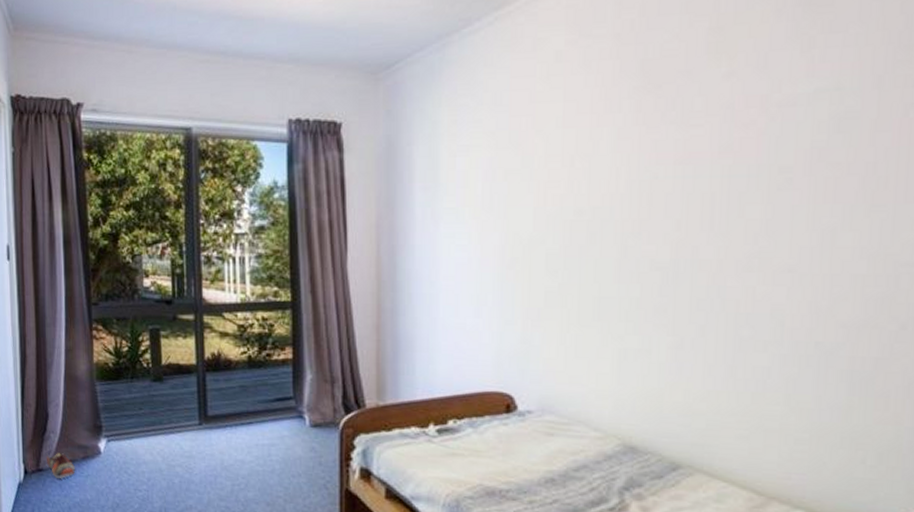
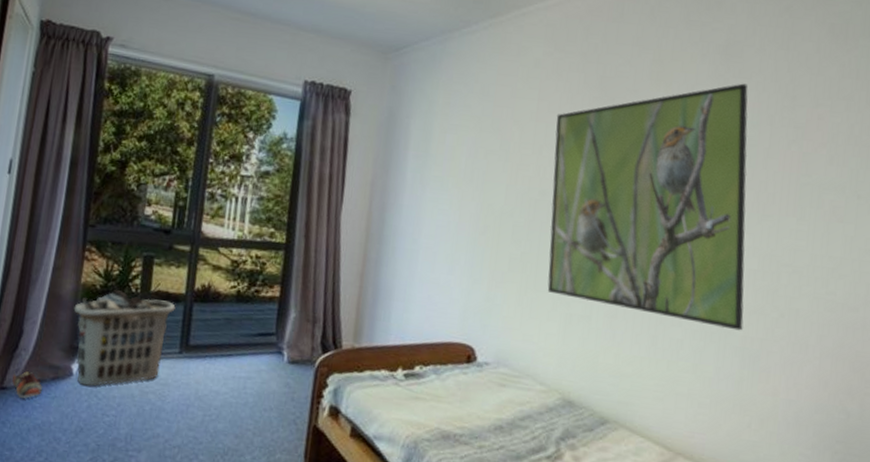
clothes hamper: none [91,365,189,463] -> present [74,289,176,387]
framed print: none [588,39,851,351] -> present [547,83,748,331]

